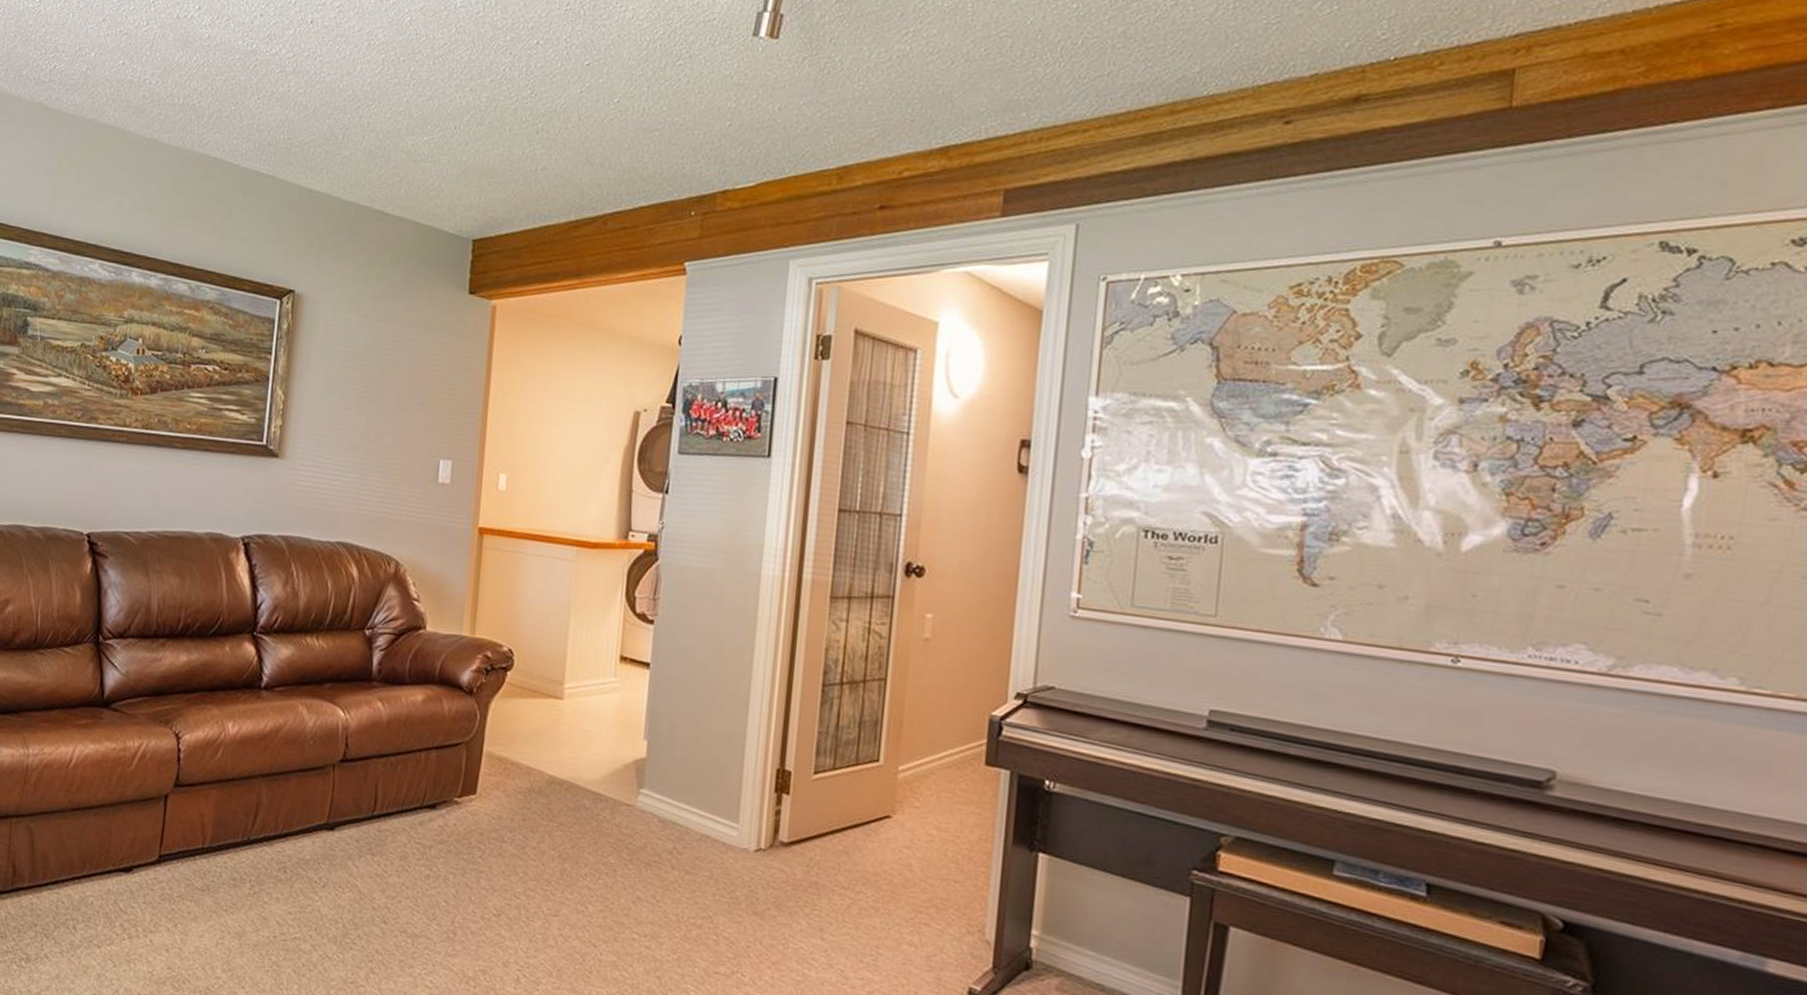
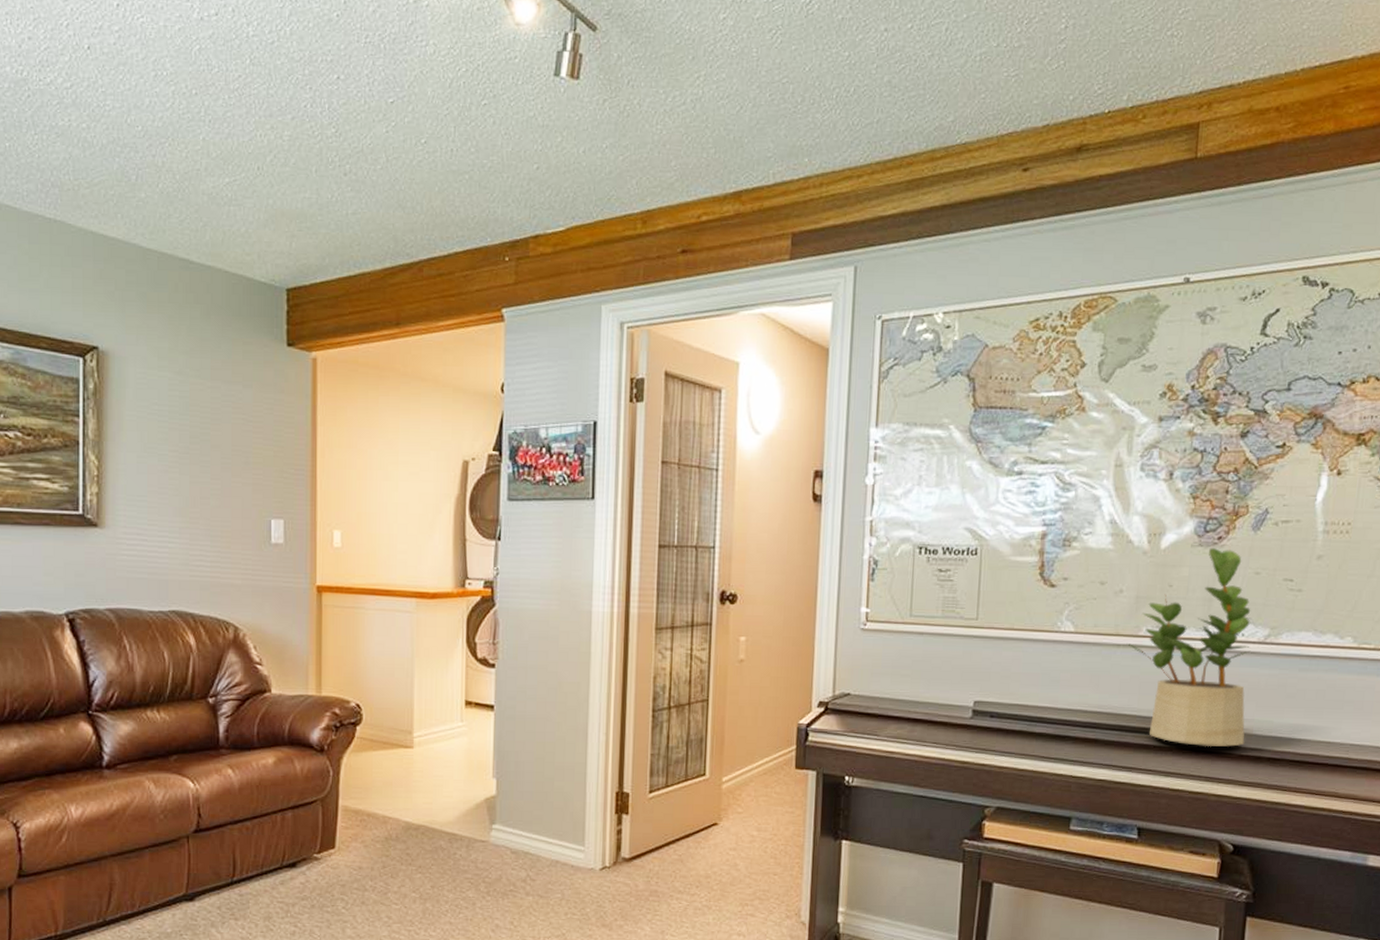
potted plant: none [1413,555,1588,798] -> present [1126,548,1251,748]

